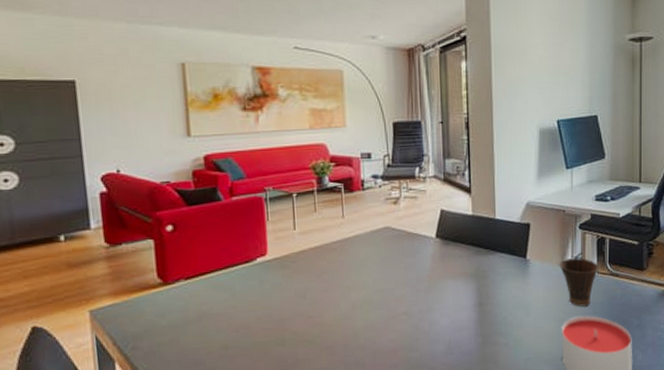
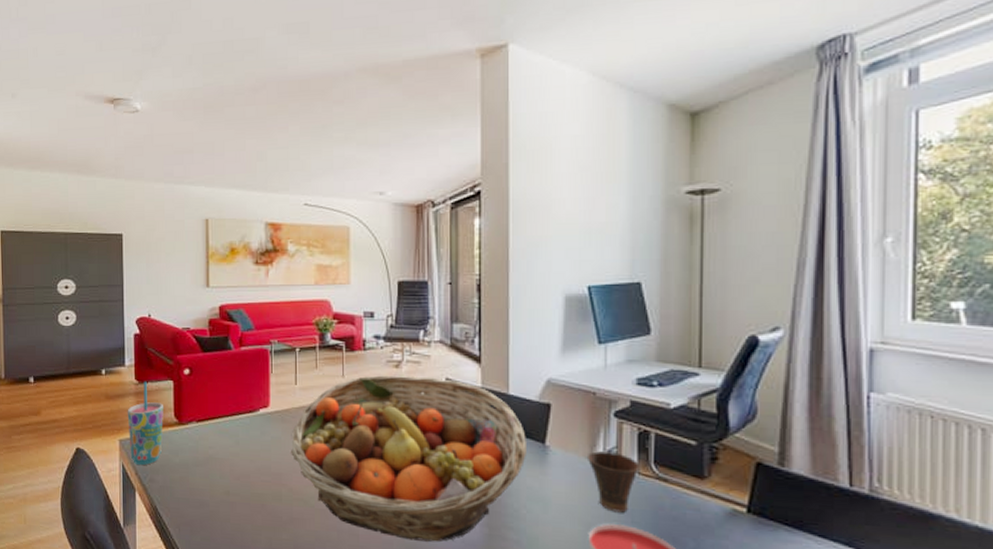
cup: none [97,243,145,335] -> present [127,381,163,466]
fruit basket: none [292,210,511,360] -> present [291,375,526,542]

